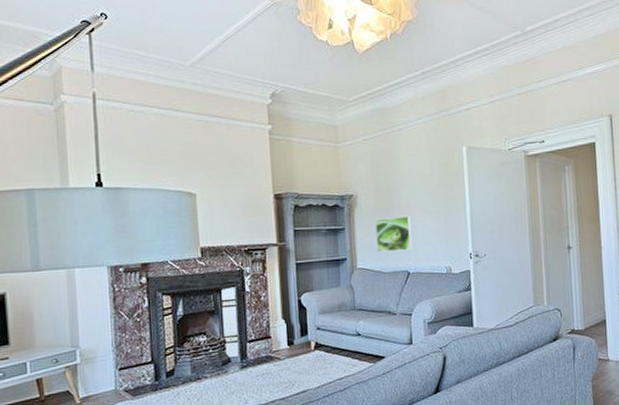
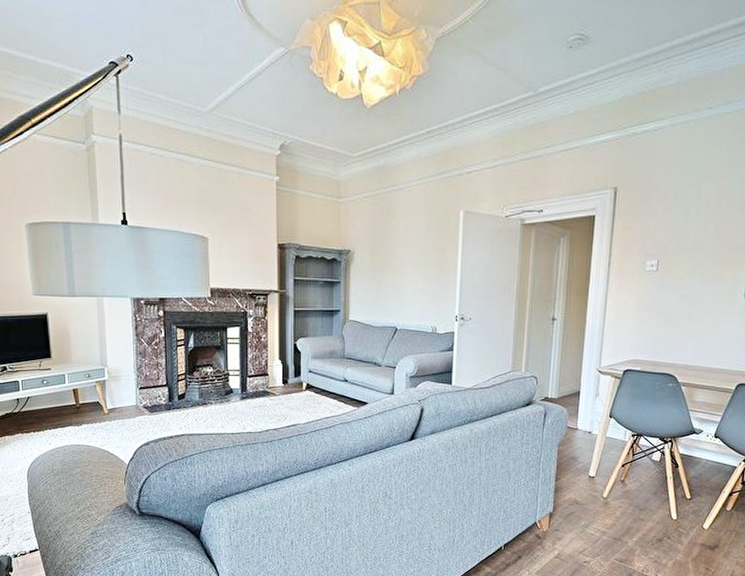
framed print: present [375,215,413,253] -> none [369,274,403,308]

